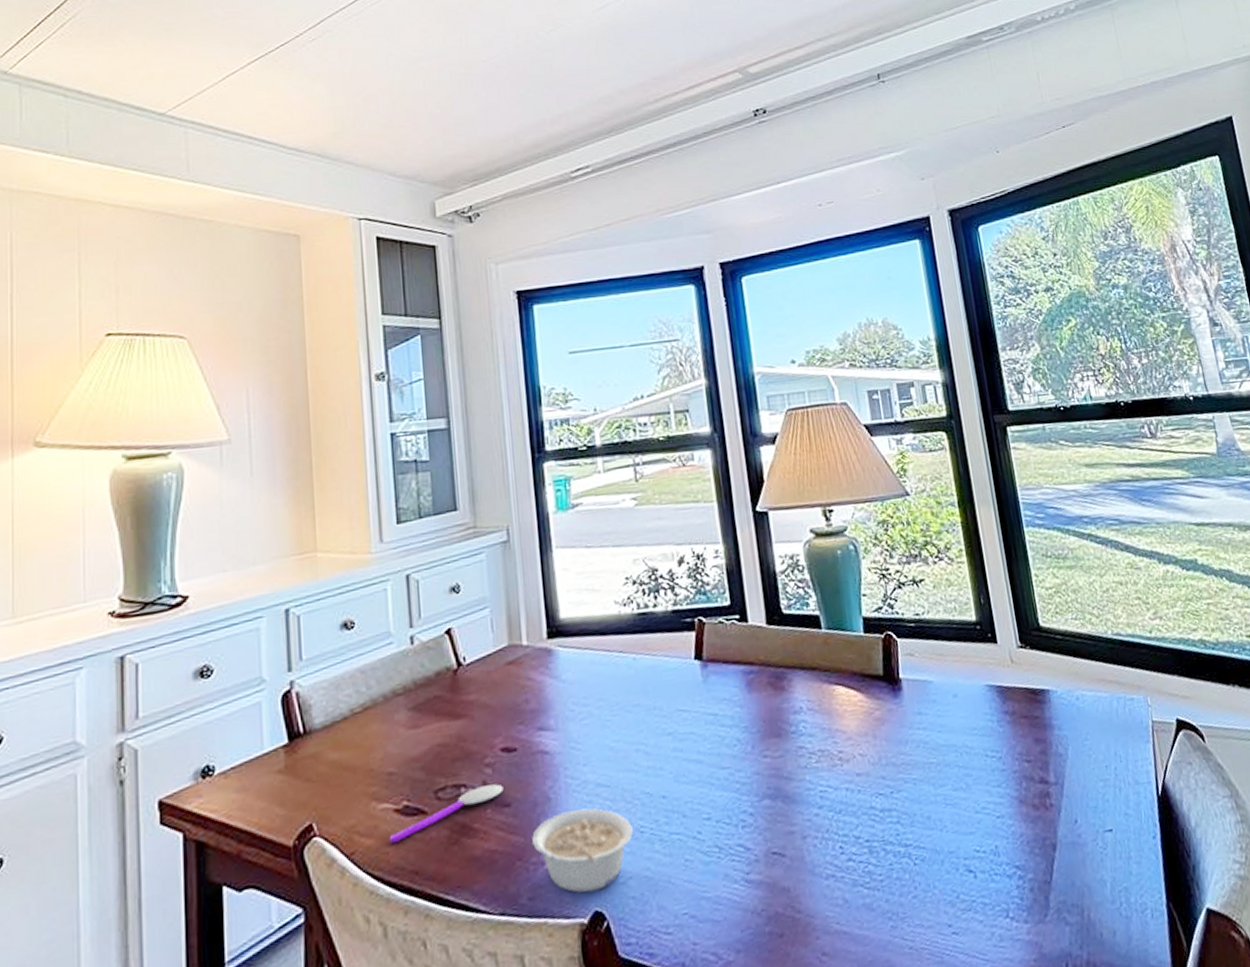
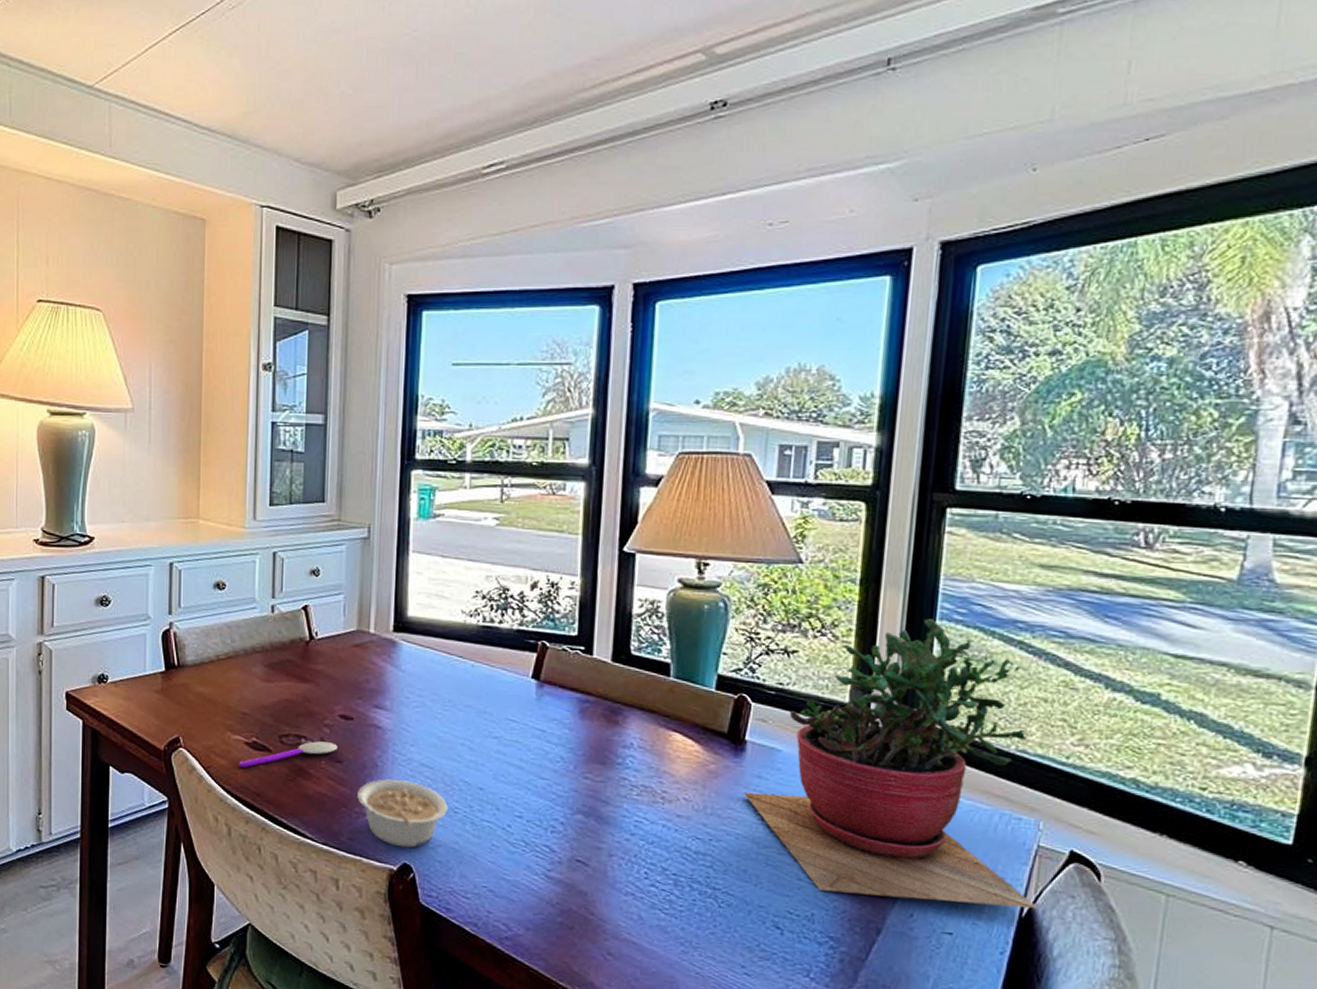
succulent plant: none [910,527,1168,819] -> present [744,619,1038,909]

